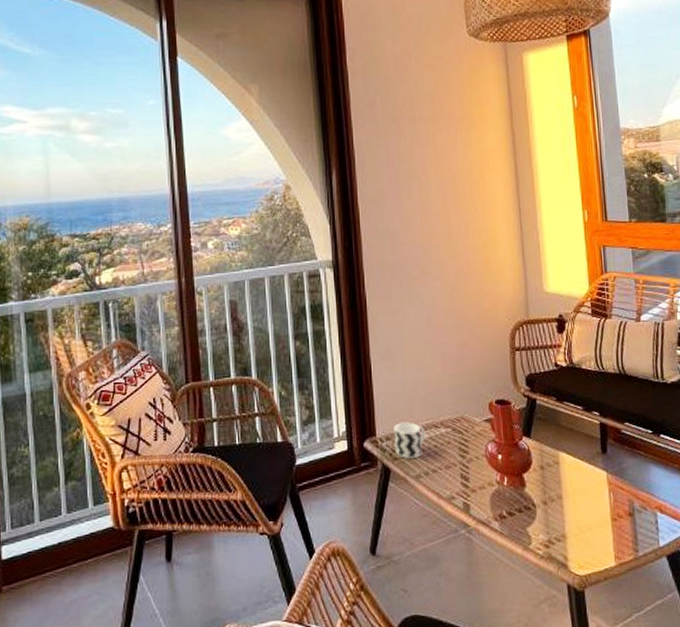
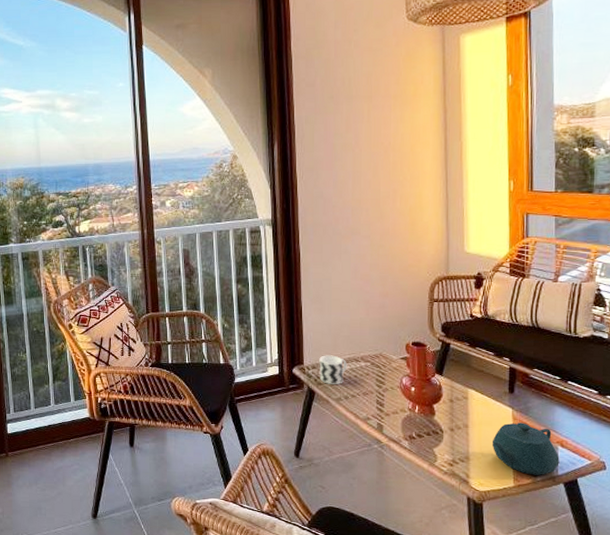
teapot: none [588,487,660,550] -> present [491,422,560,475]

